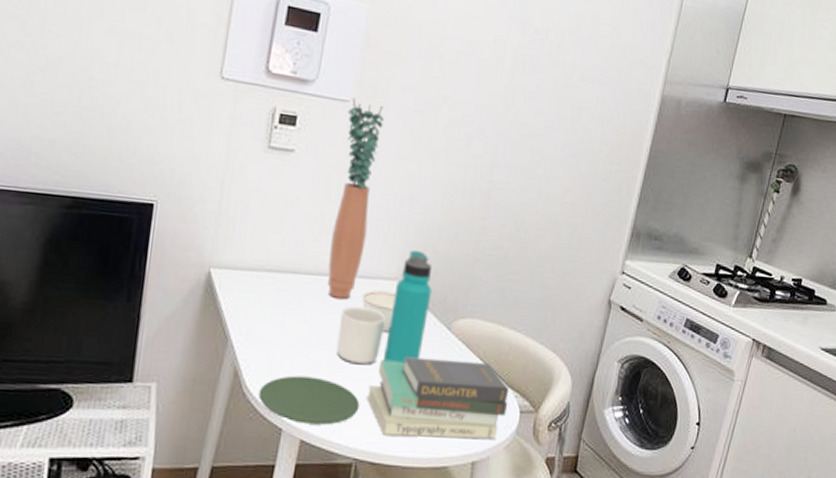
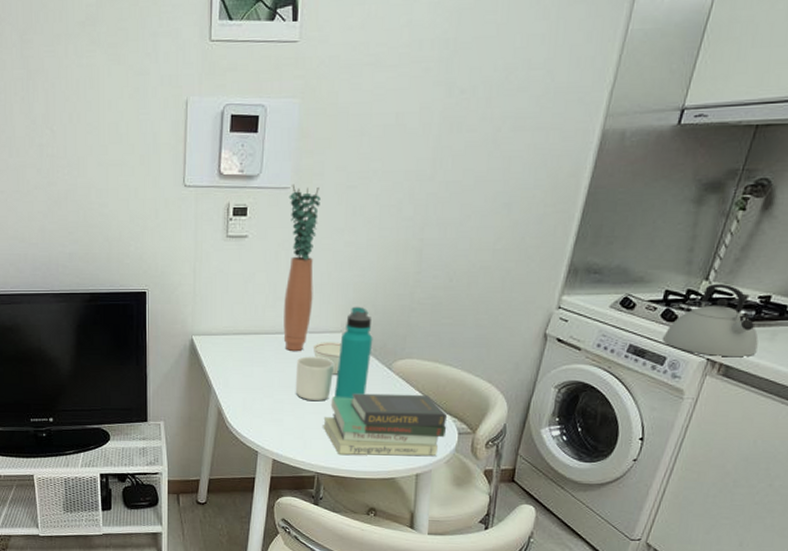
plate: present [258,375,360,425] -> none [238,412,318,448]
kettle: none [715,262,794,340] -> present [663,284,759,358]

